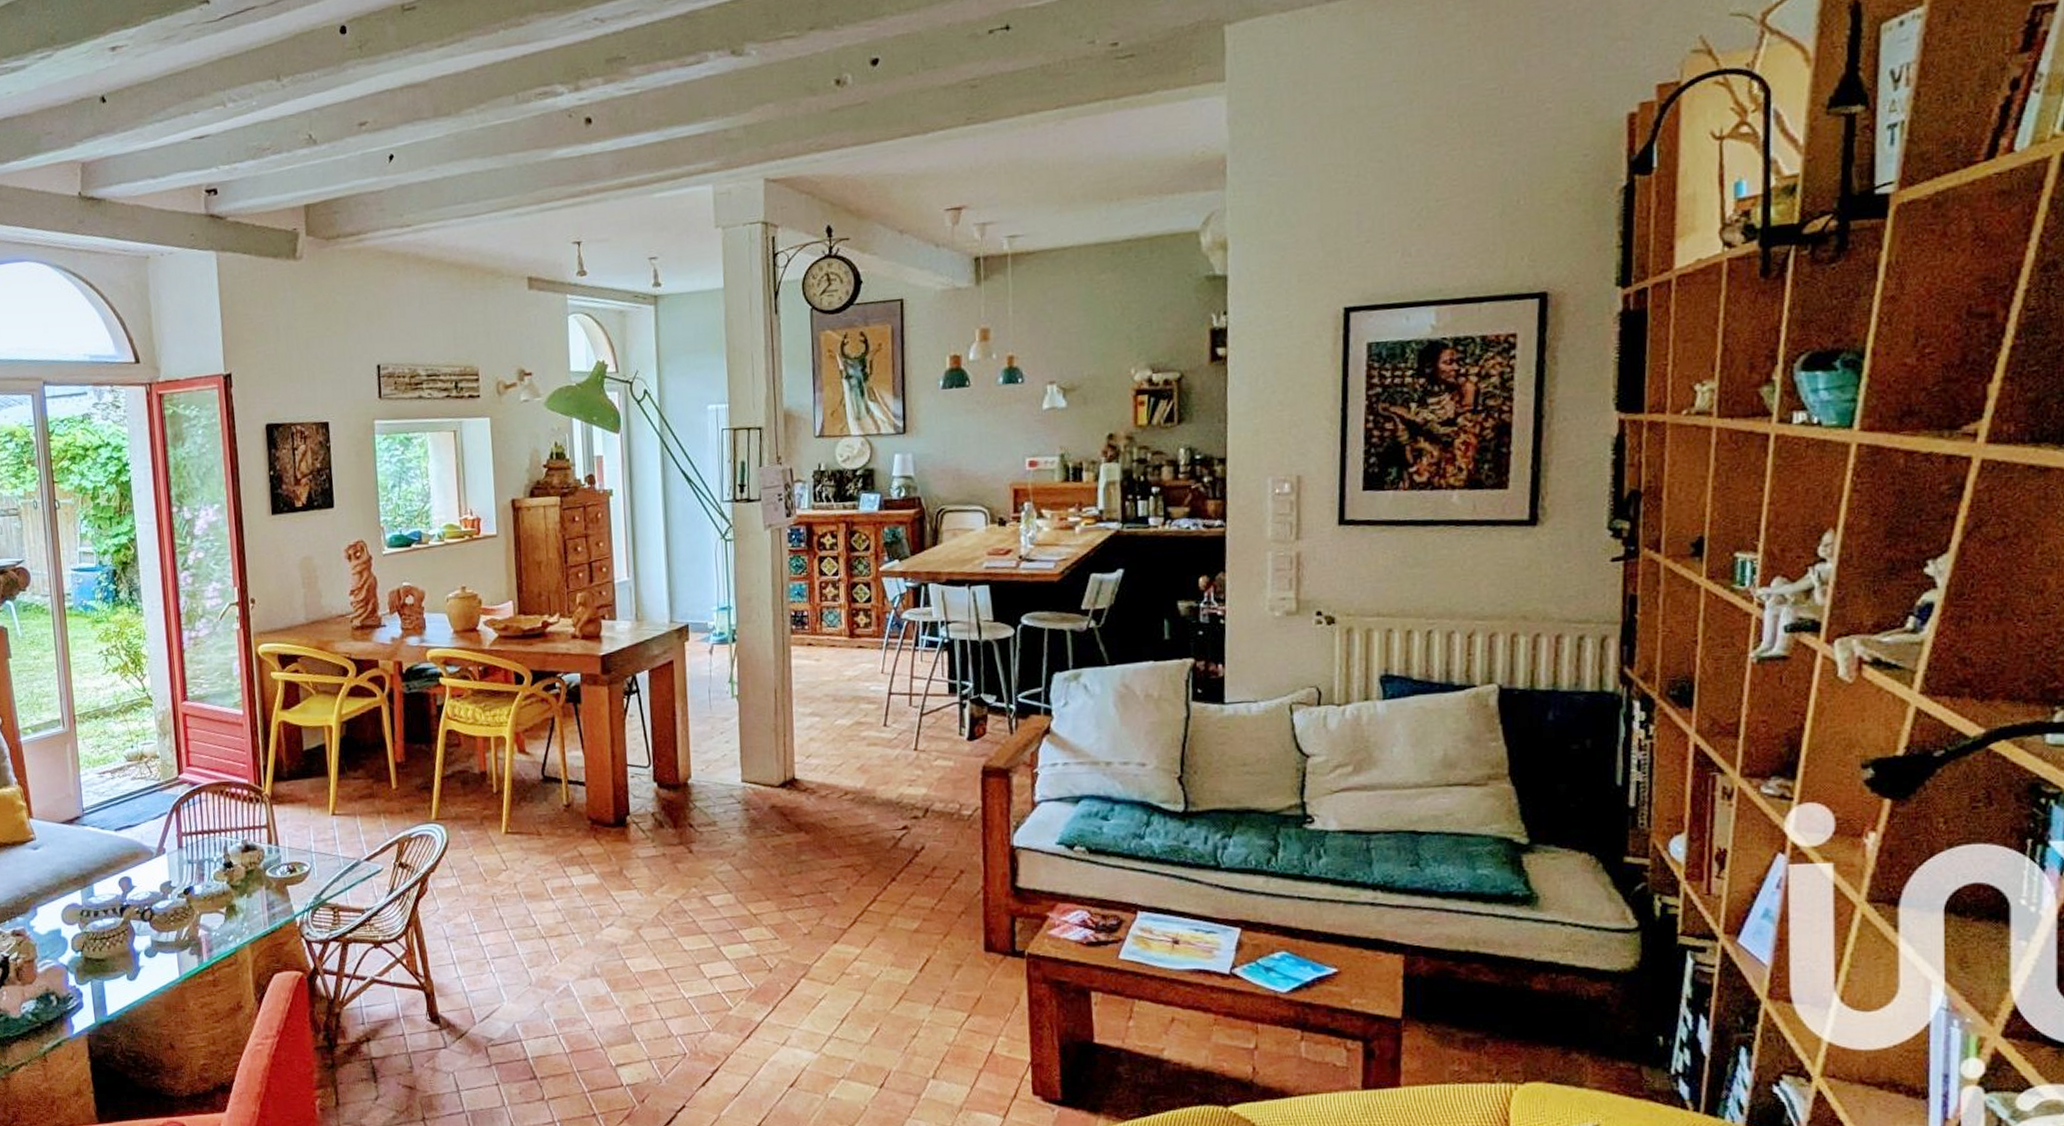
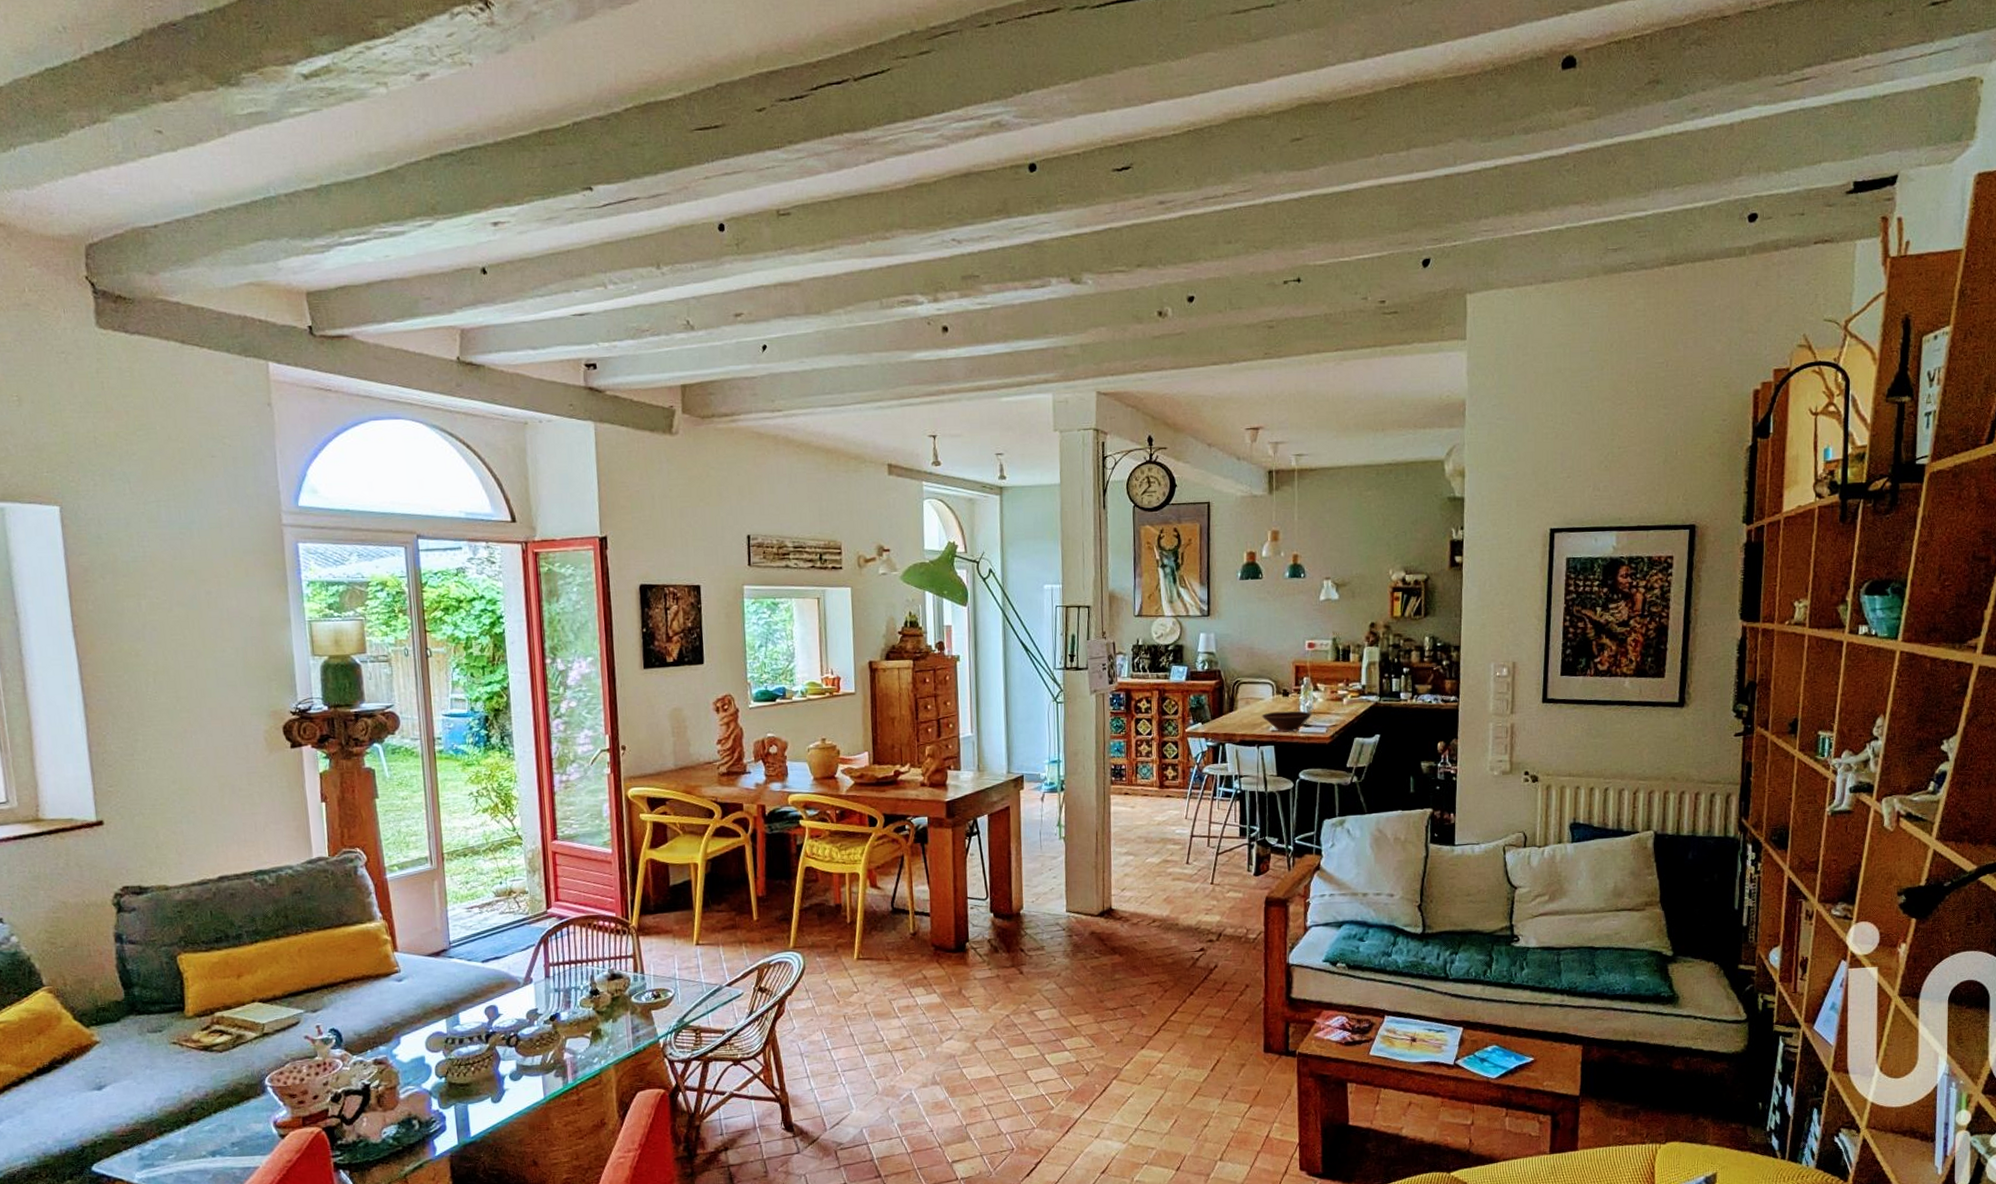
ceramic bowl: none [972,542,1037,568] -> present [1261,710,1313,731]

